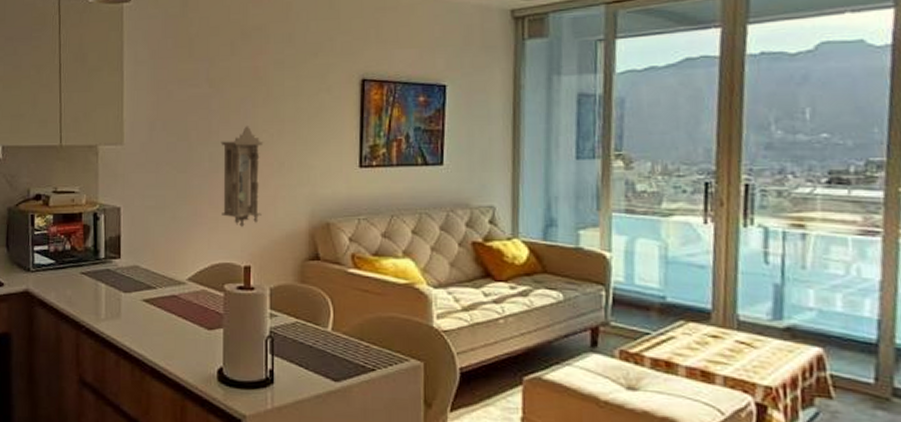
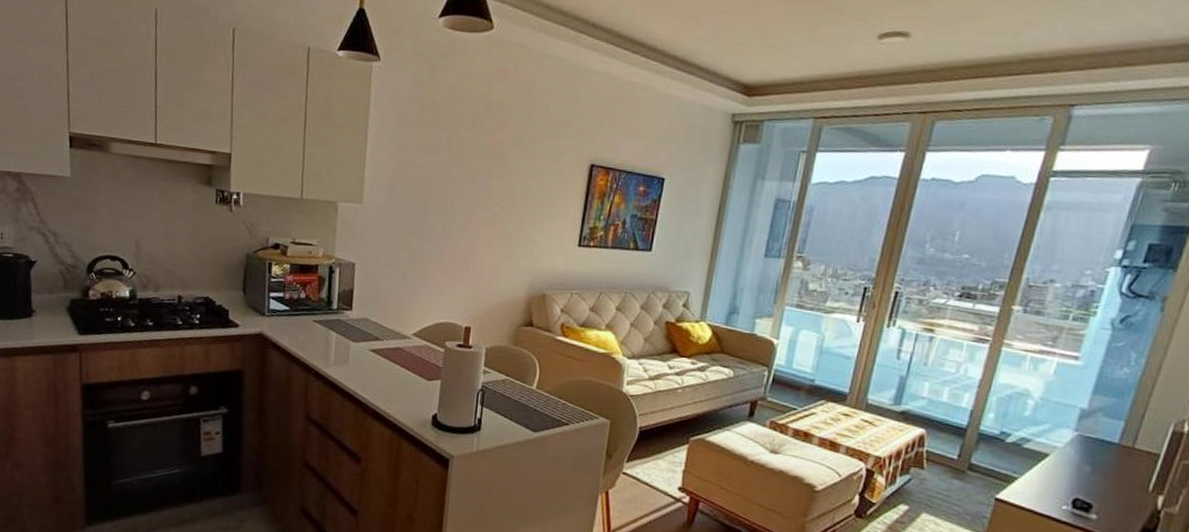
pendulum clock: present [220,126,264,228] -> none [449,197,495,292]

